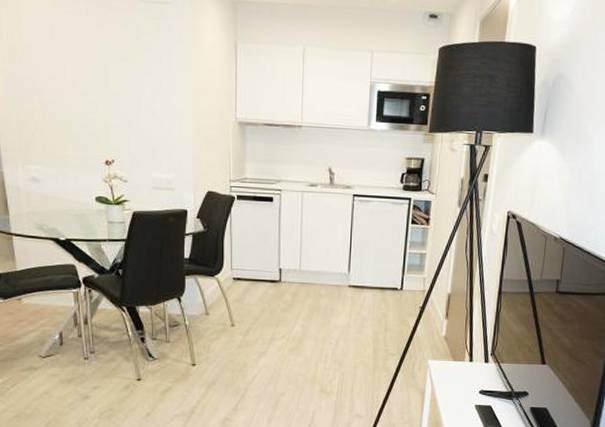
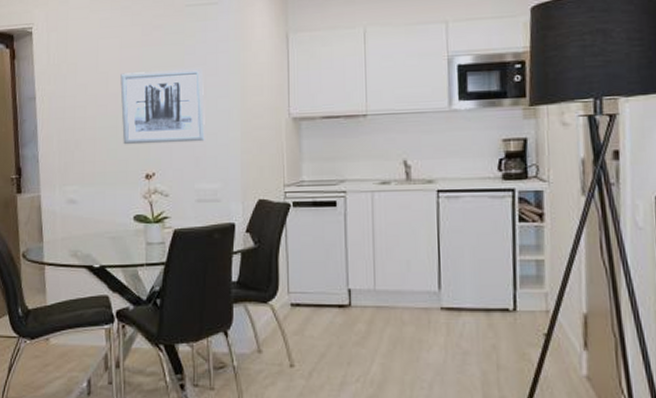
wall art: none [77,61,160,136] -> present [120,68,205,145]

